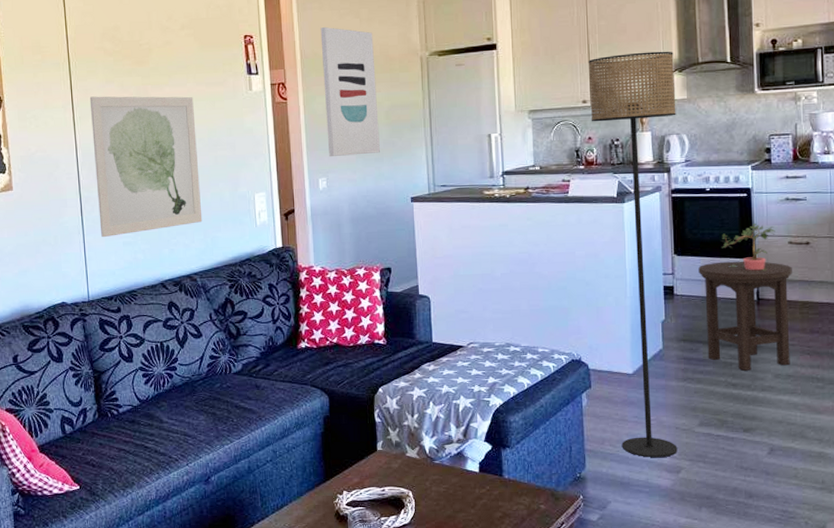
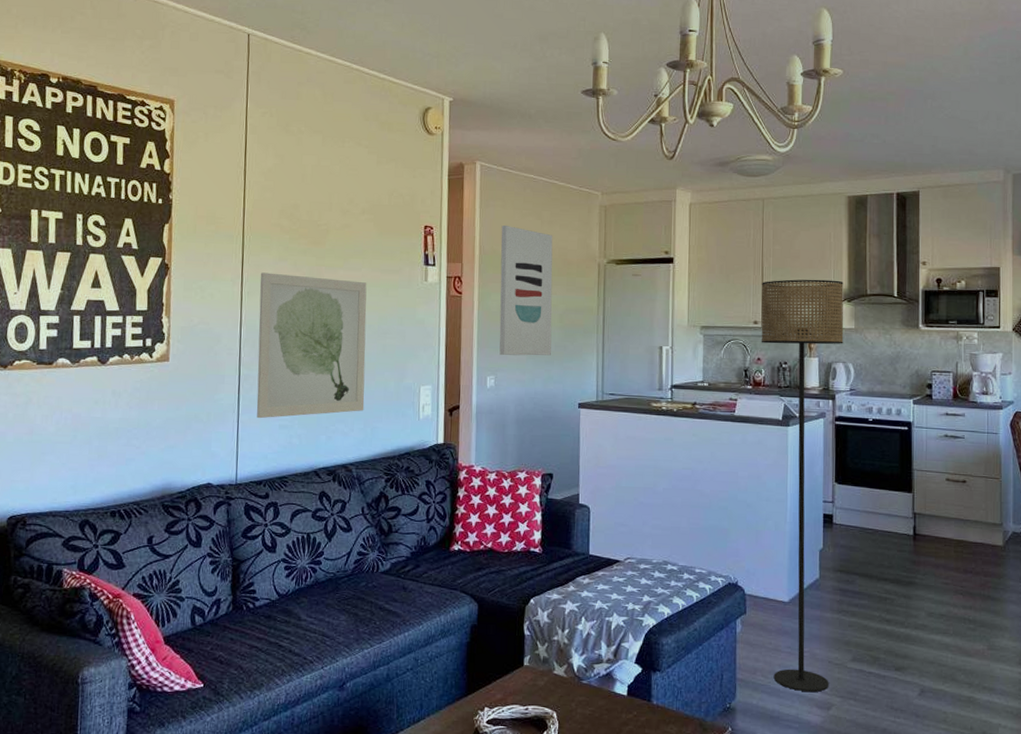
stool: present [698,261,792,371] -> none [858,493,948,607]
potted plant: present [721,223,775,271] -> none [881,457,934,506]

